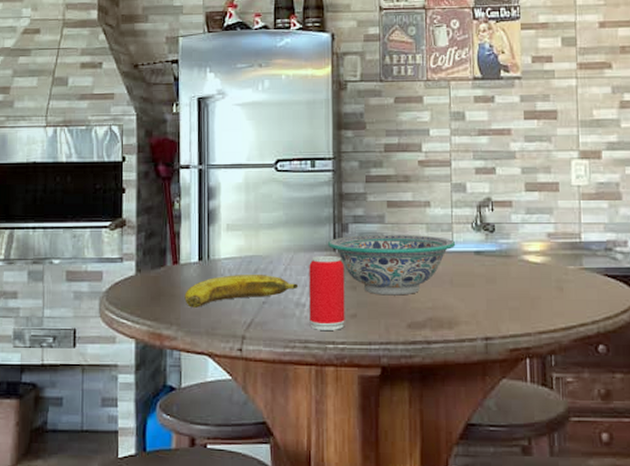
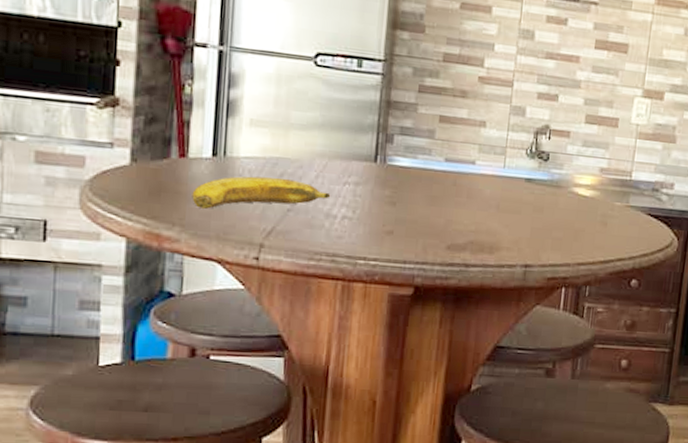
beverage can: present [309,255,345,330] -> none [340,166,385,246]
decorative bowl: present [327,235,456,296] -> none [368,148,508,216]

